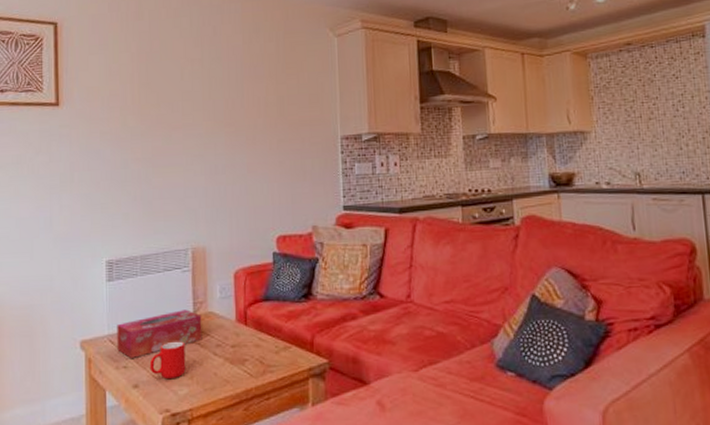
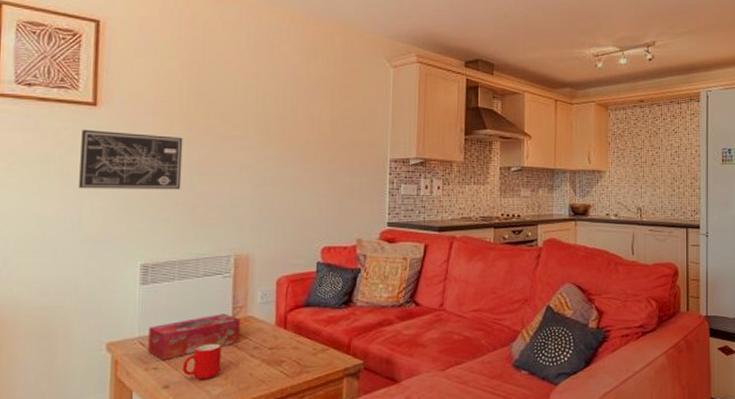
wall art: none [48,129,138,188] -> present [79,129,183,190]

